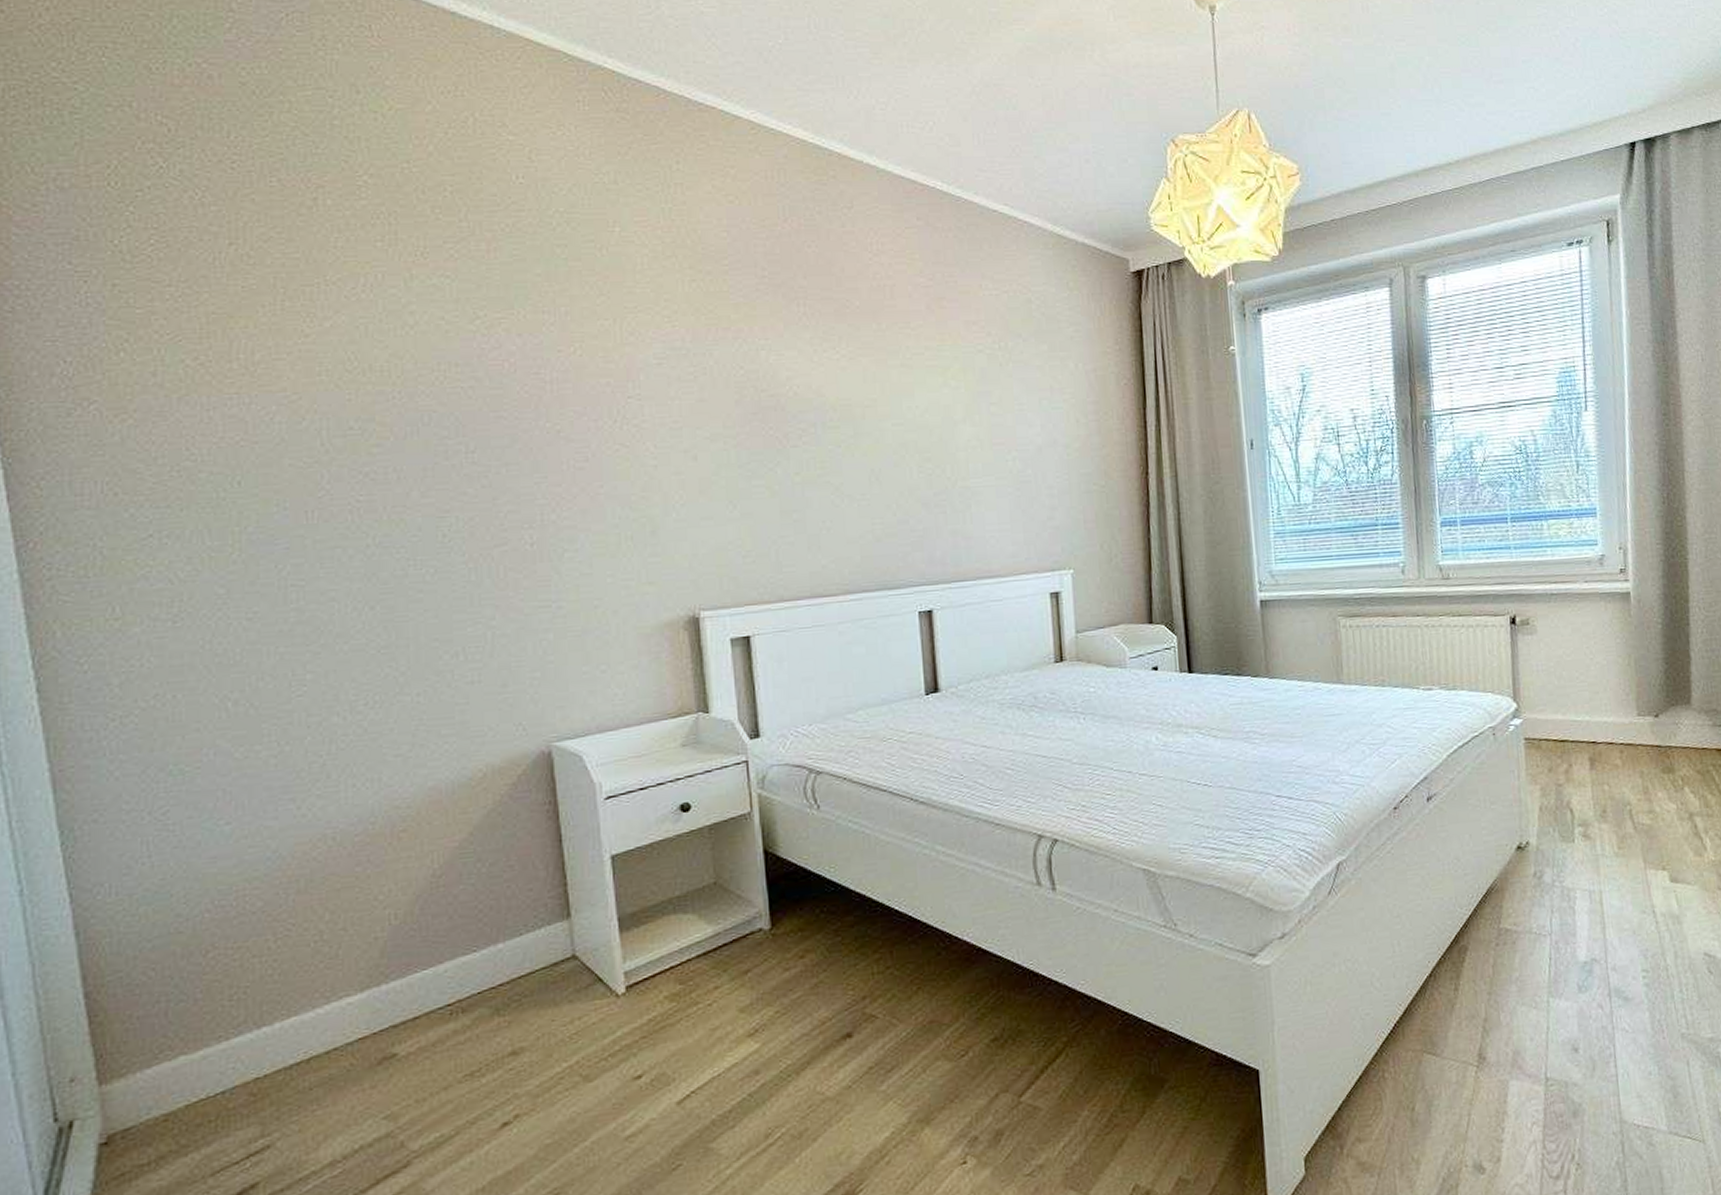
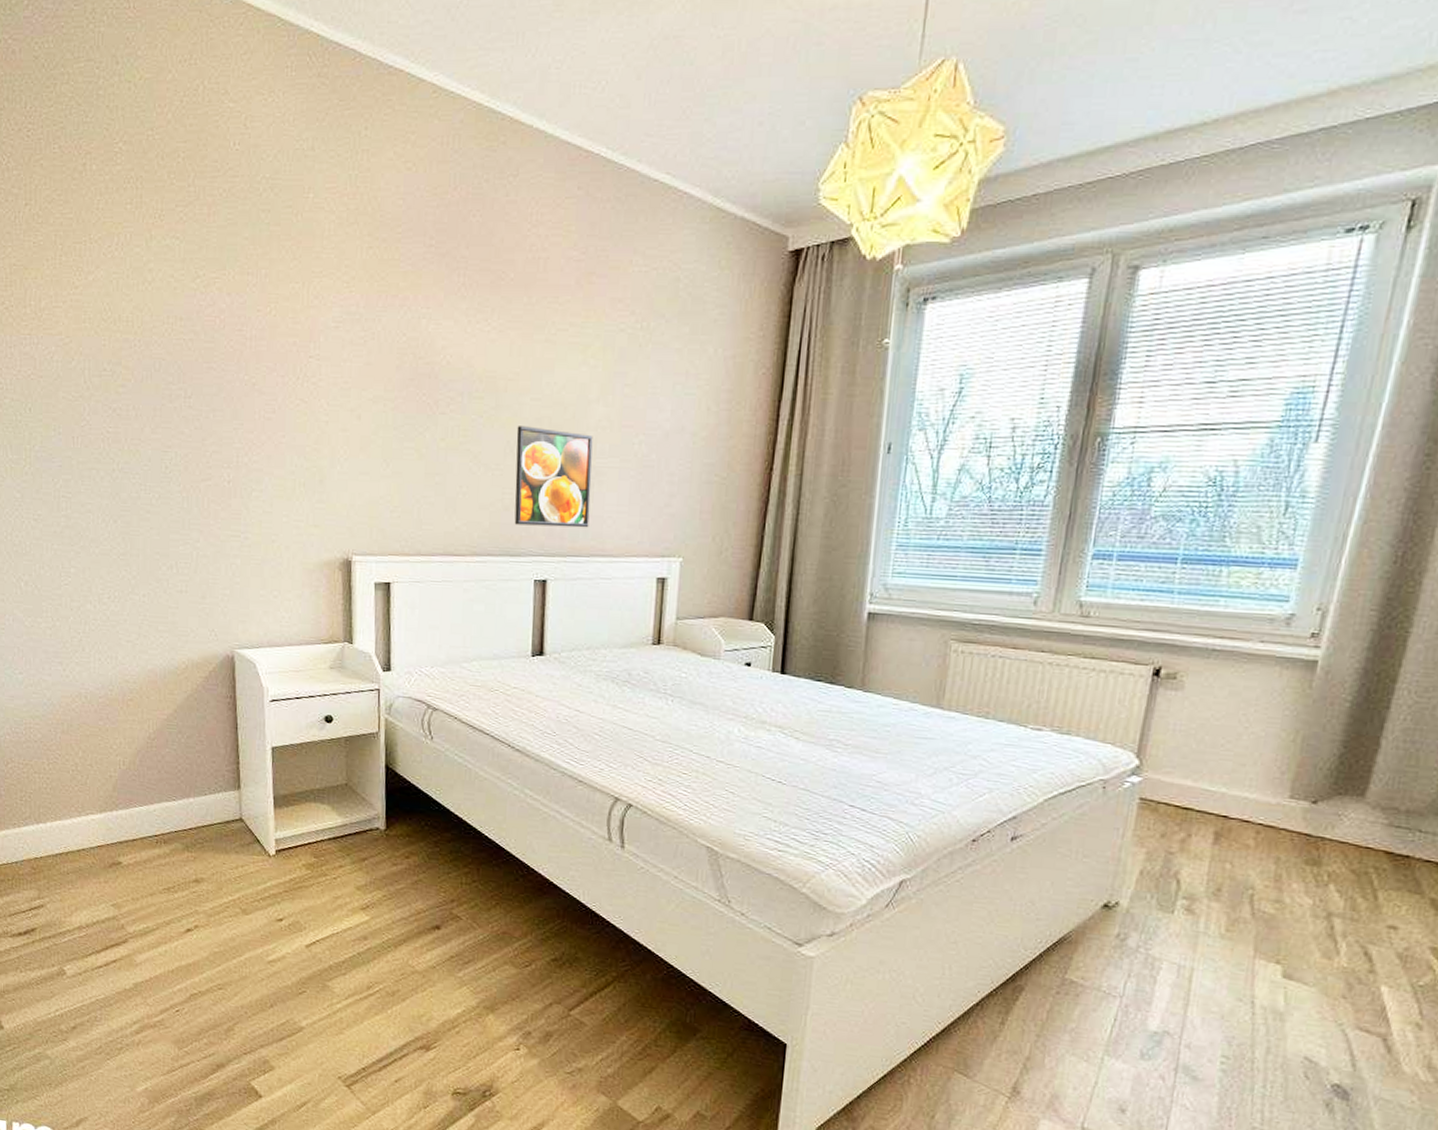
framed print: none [880,452,971,556] -> present [514,426,593,528]

